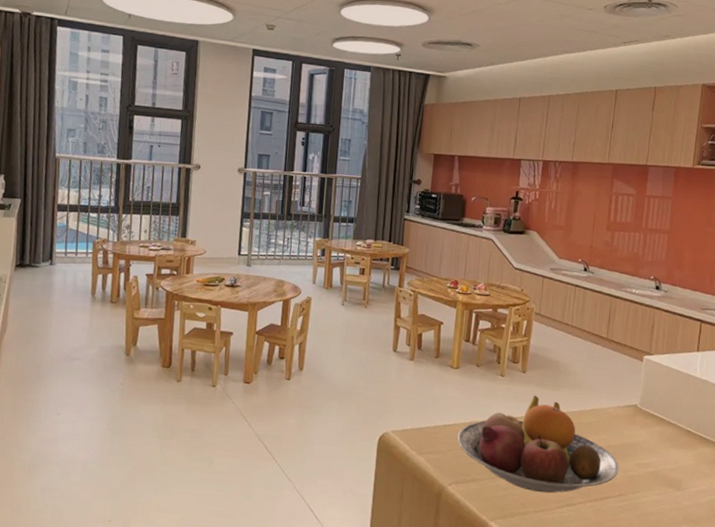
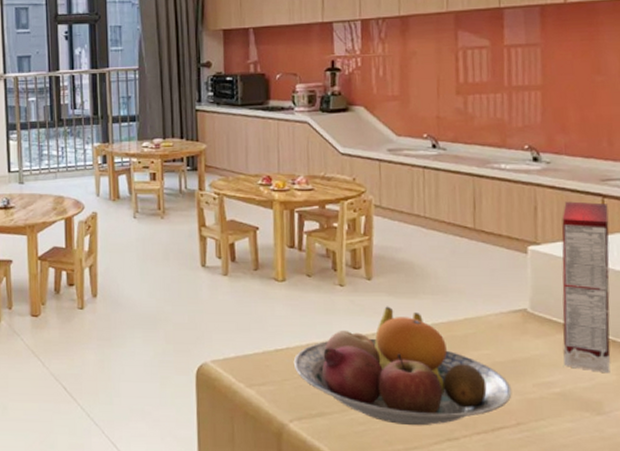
cereal box: none [658,323,704,459] -> present [561,201,611,374]

